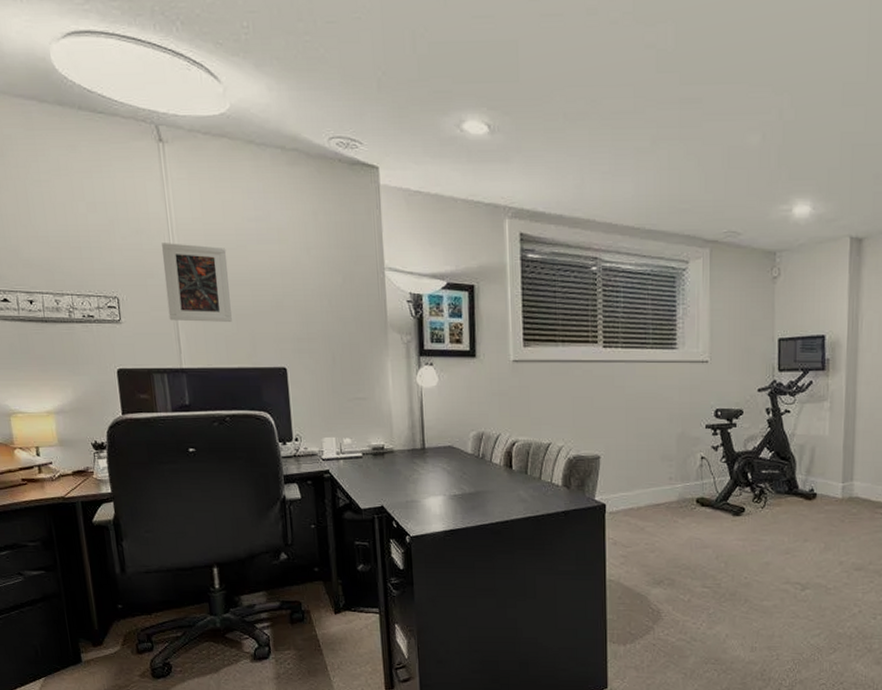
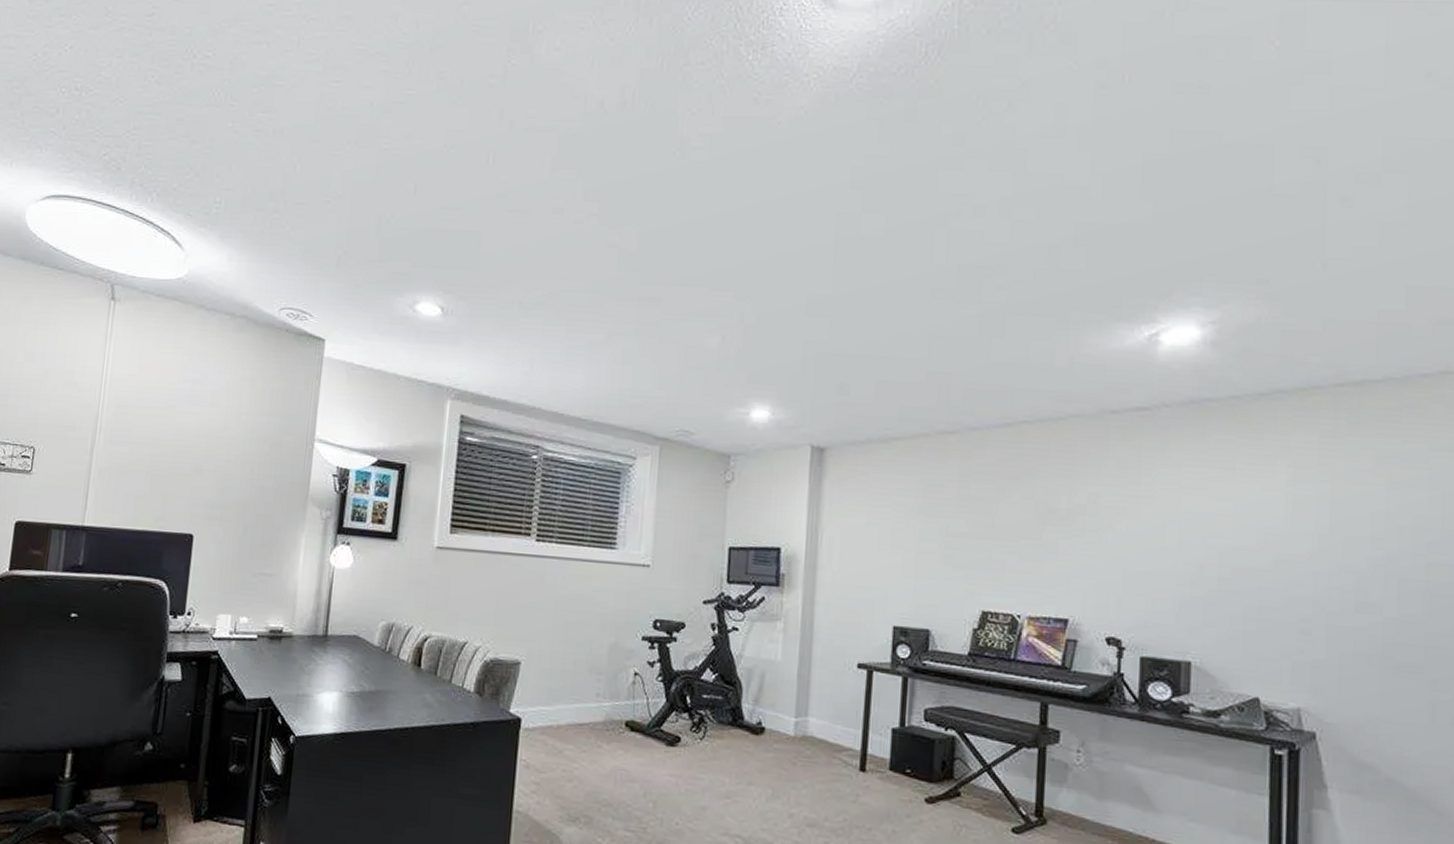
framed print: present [162,243,232,322] -> none [82,397,156,482]

